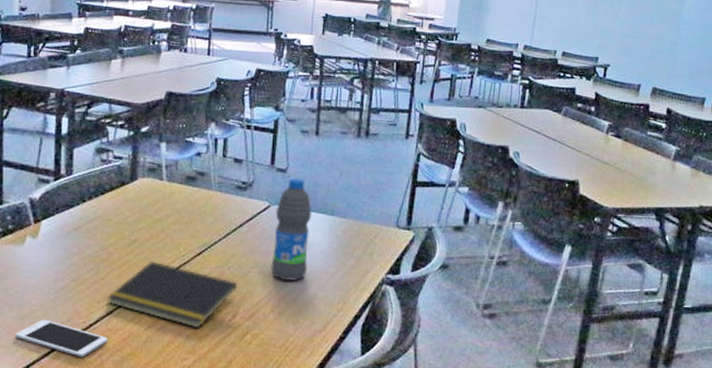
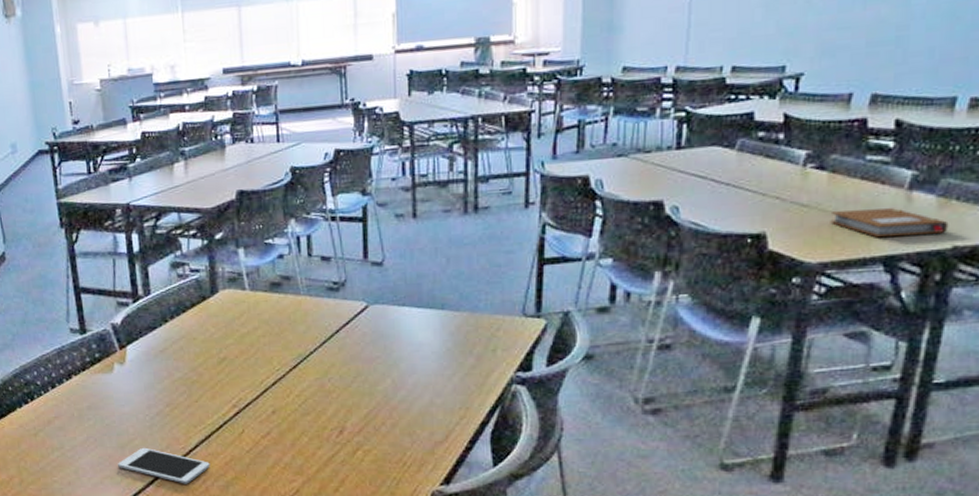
notepad: present [106,261,238,328] -> none [203,378,342,447]
water bottle: present [271,178,312,281] -> none [375,271,419,388]
notebook: none [622,170,698,195] -> present [830,208,949,237]

